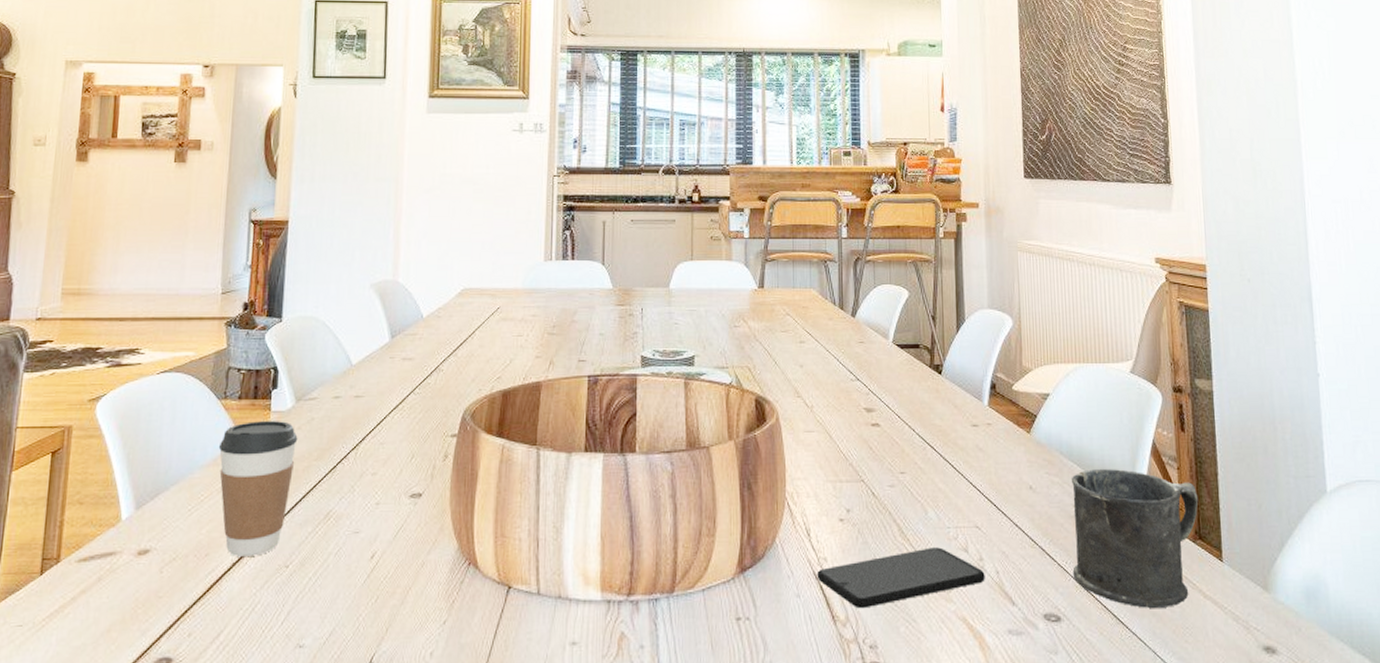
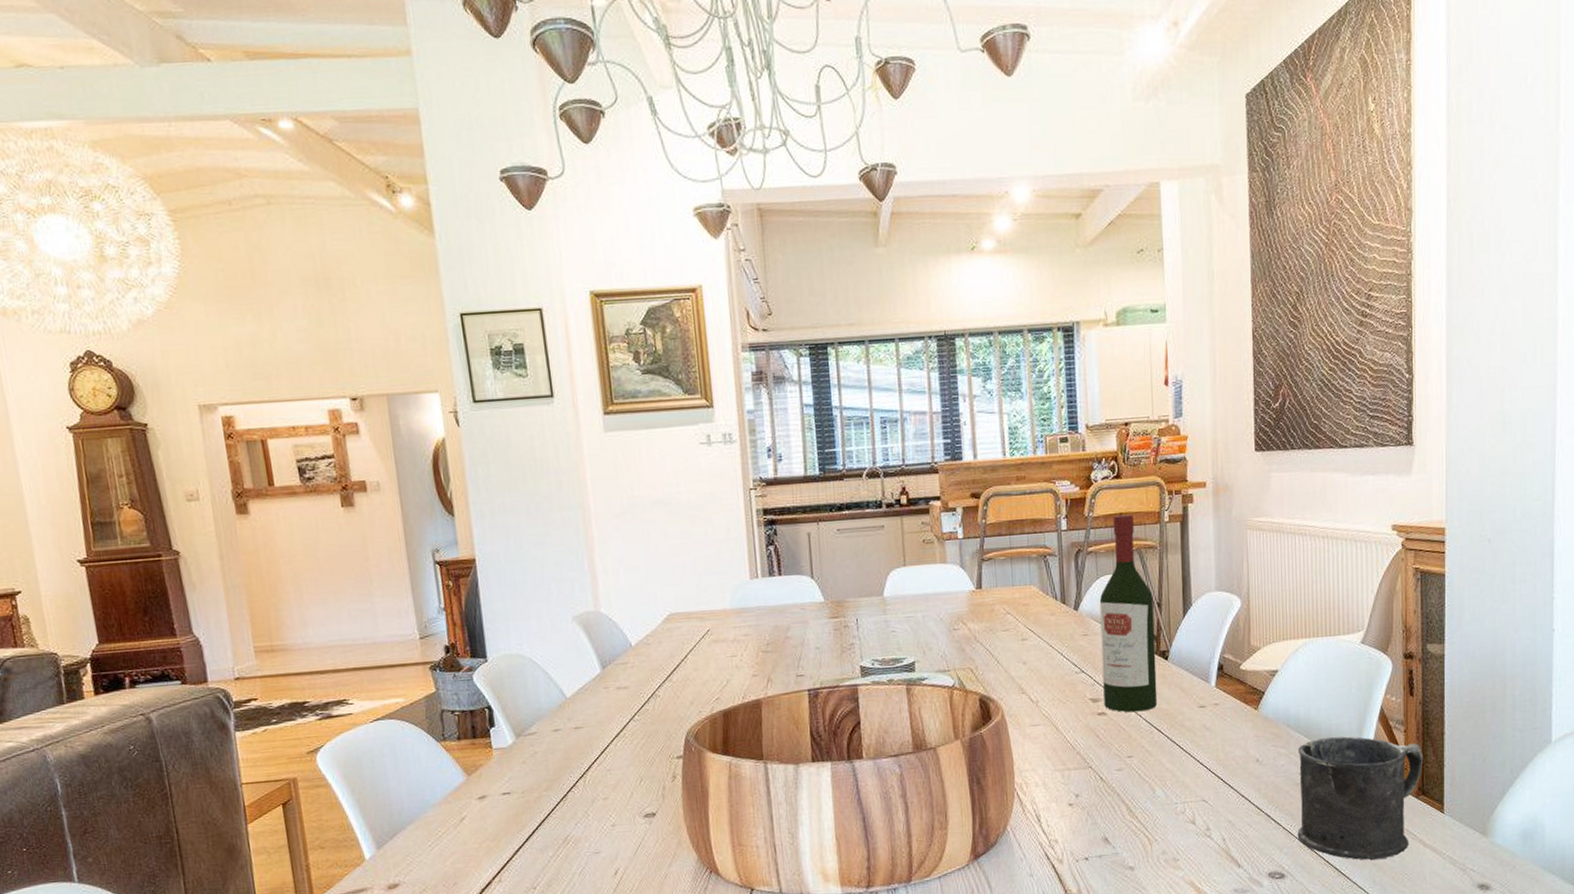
coffee cup: present [218,421,298,558] -> none [446,757,526,884]
smartphone: present [817,547,985,609] -> none [1048,822,1212,882]
wine bottle: none [876,227,931,426] -> present [1099,514,1158,713]

